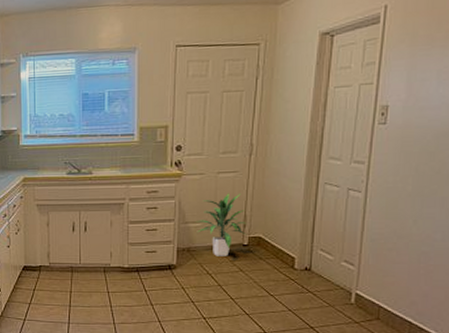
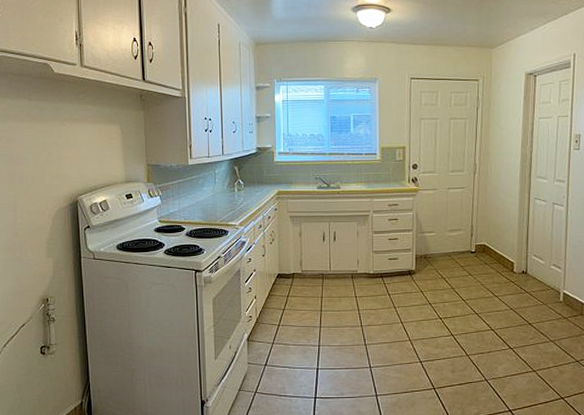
indoor plant: present [195,193,247,256] -> none [430,206,474,262]

